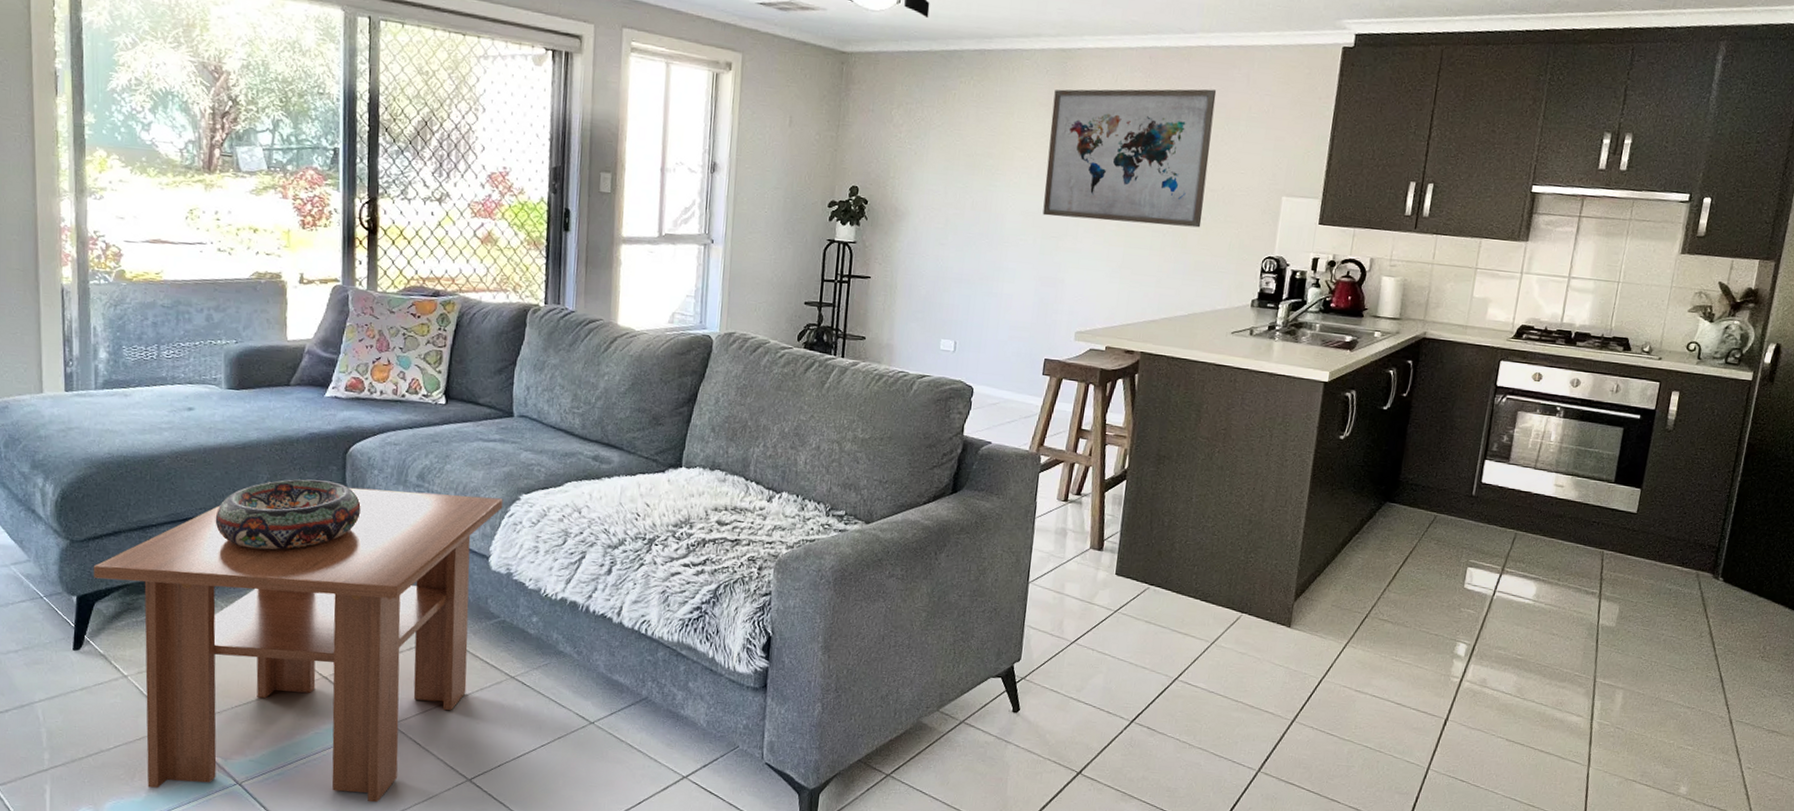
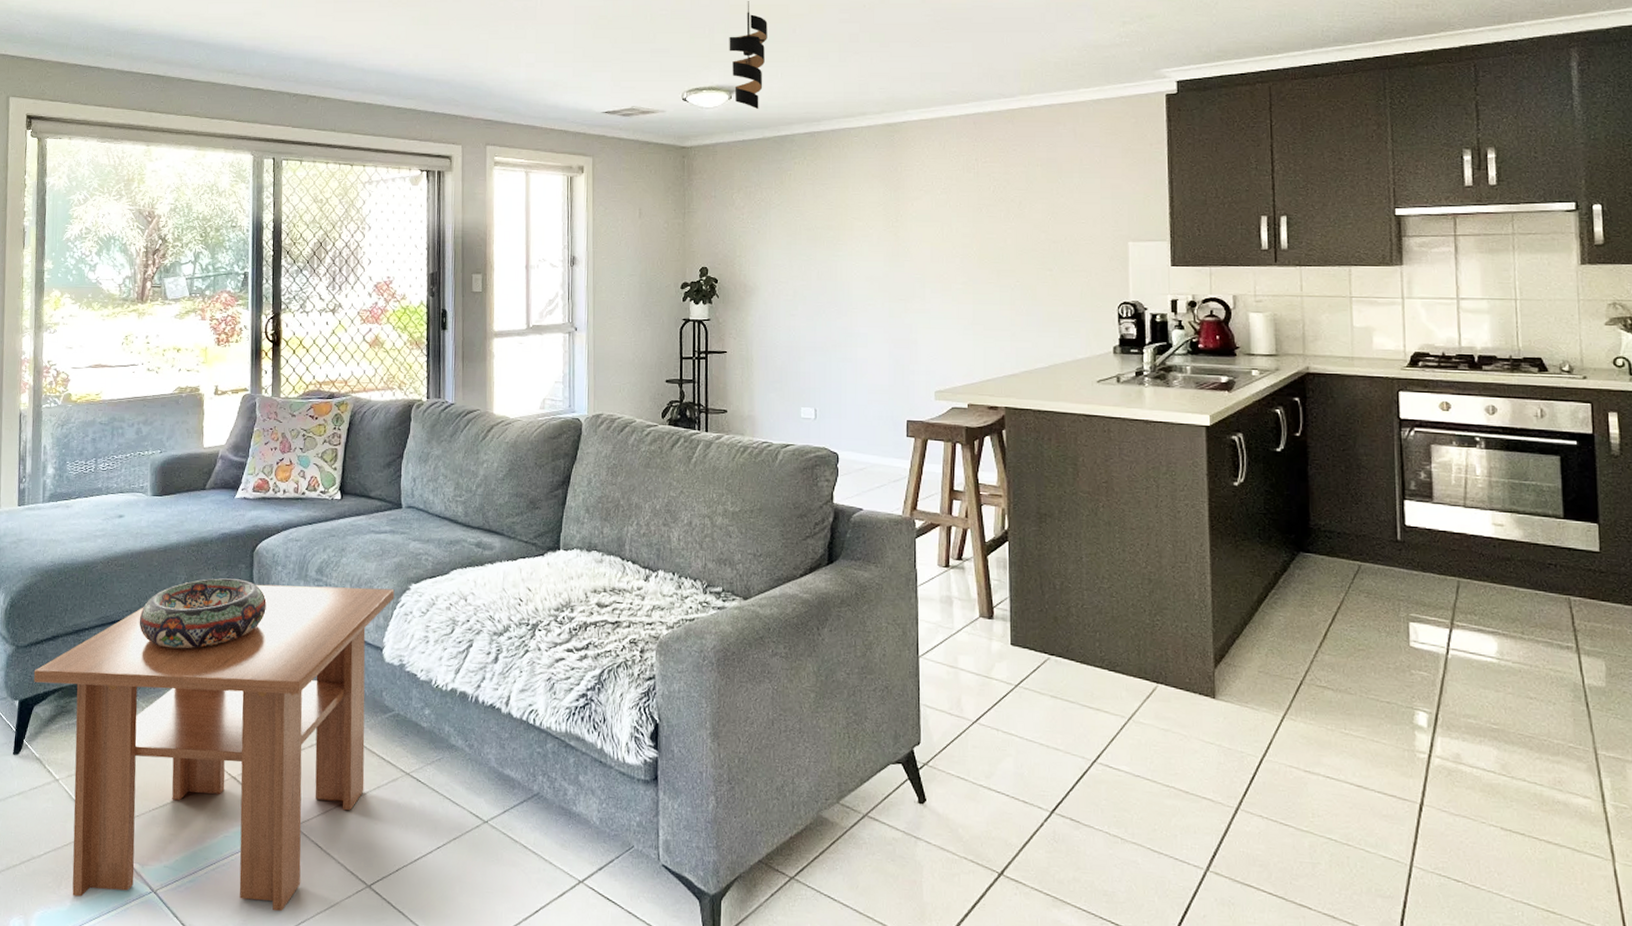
wall art: present [1042,89,1217,228] -> none [885,146,1049,280]

